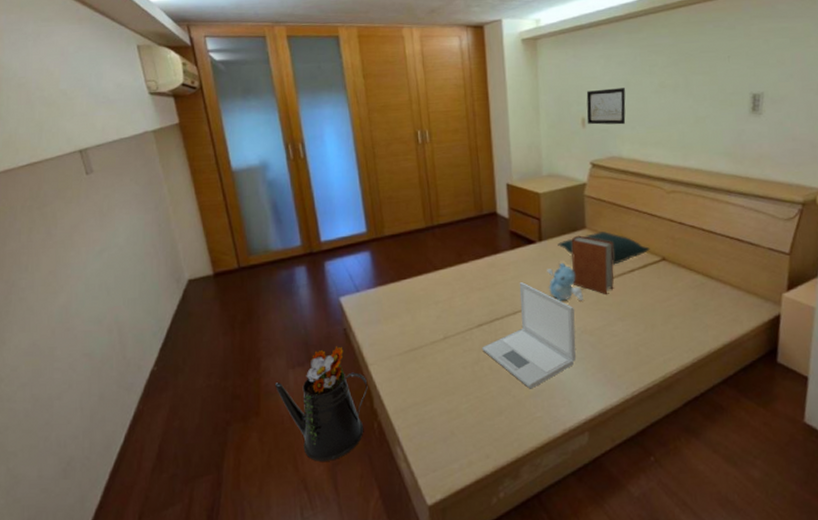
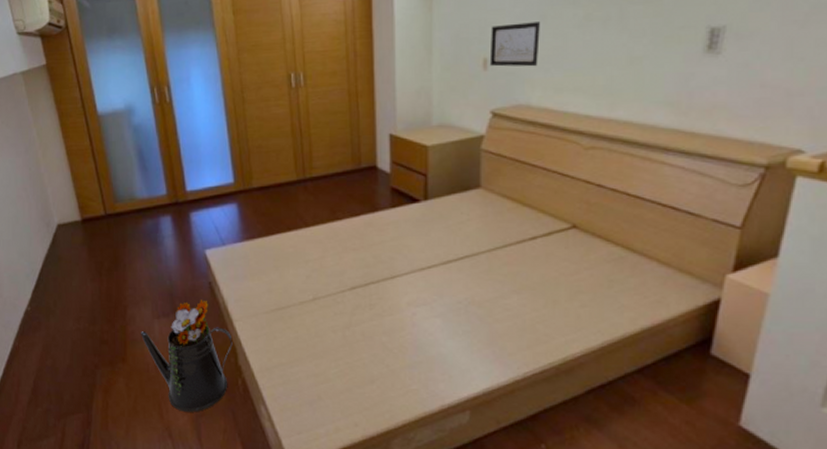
laptop: present [481,282,576,389] -> none [353,245,461,360]
teddy bear: present [547,262,583,302] -> none [431,224,473,269]
pillow: present [558,232,650,265] -> none [446,192,558,230]
book: present [571,235,614,294] -> none [461,195,513,263]

